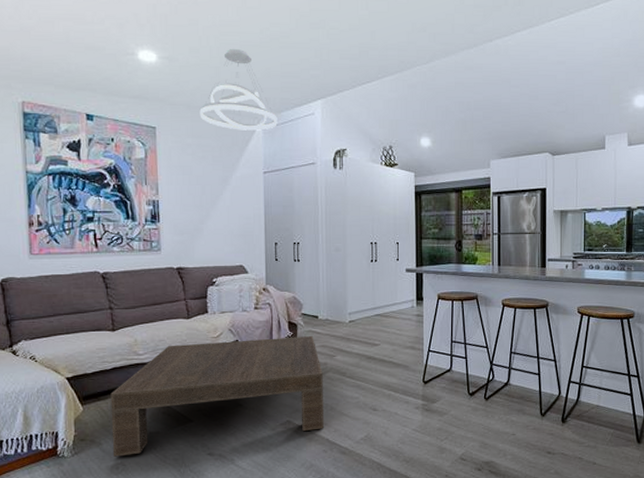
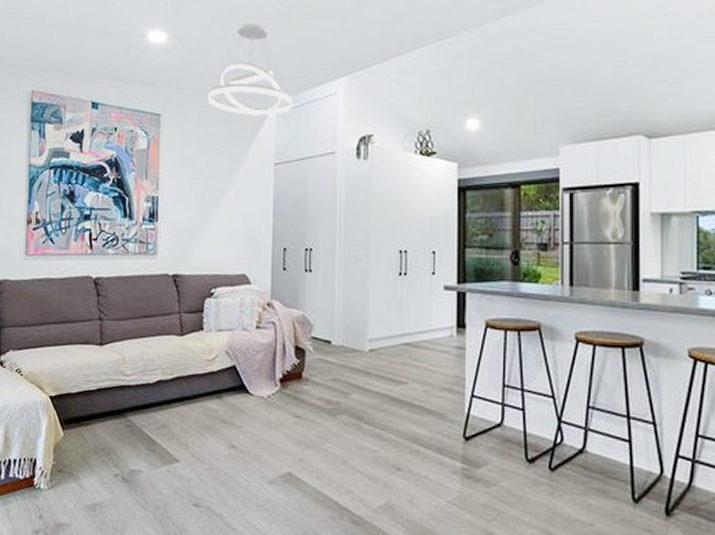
coffee table: present [110,336,324,457] -> none [90,365,334,496]

